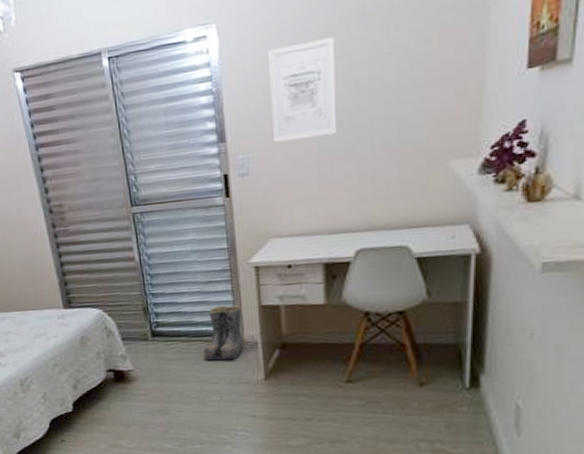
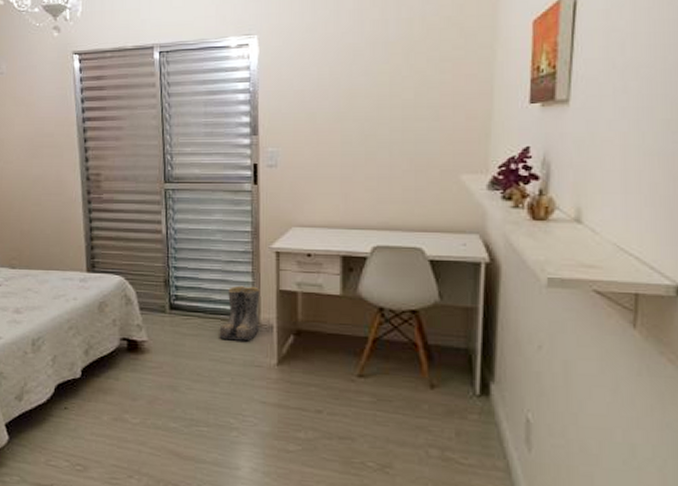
wall art: present [268,37,337,143] -> none [302,58,360,141]

